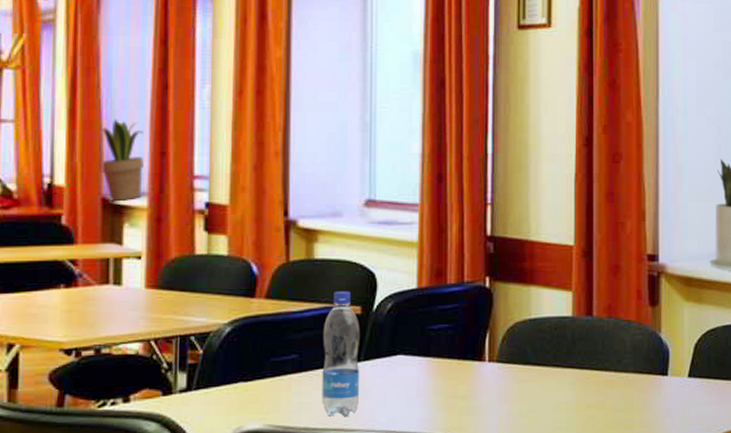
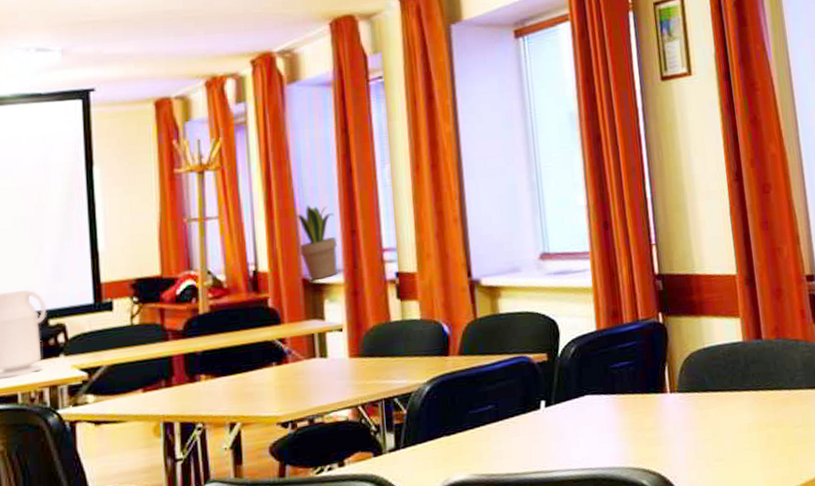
bottle: present [322,291,361,417] -> none [514,340,555,461]

